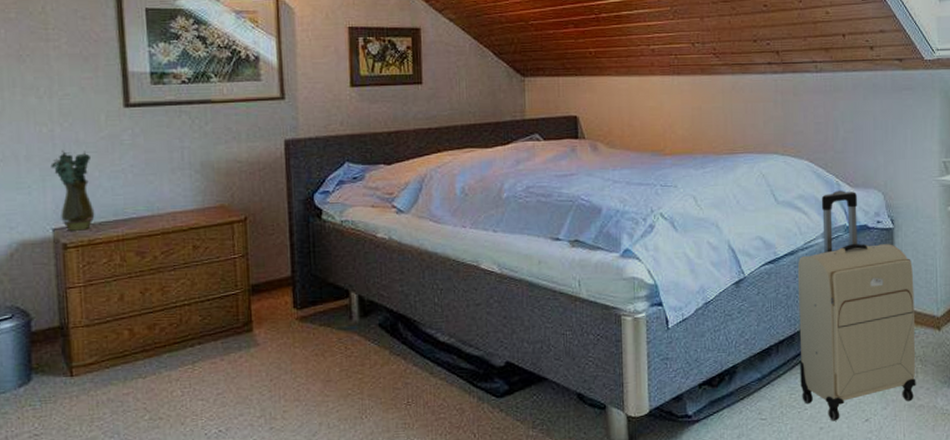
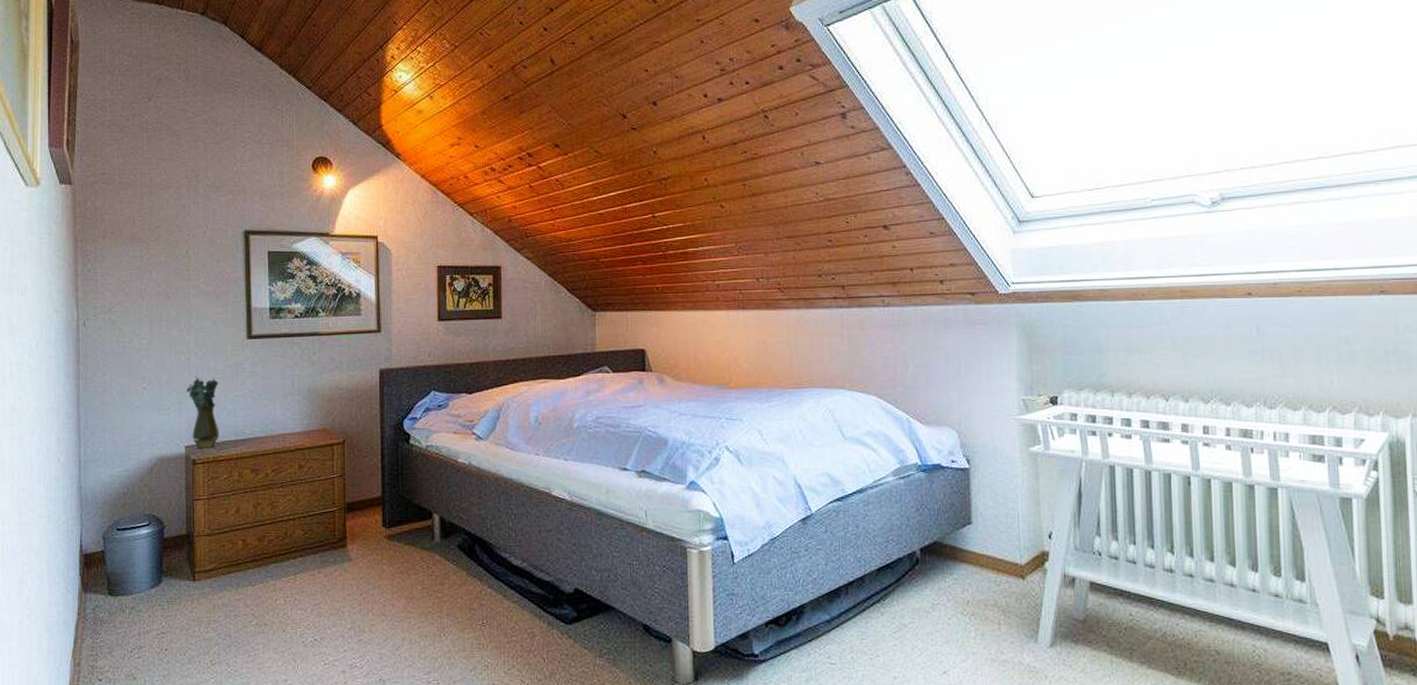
suitcase: present [797,191,916,421] -> none [867,428,999,671]

